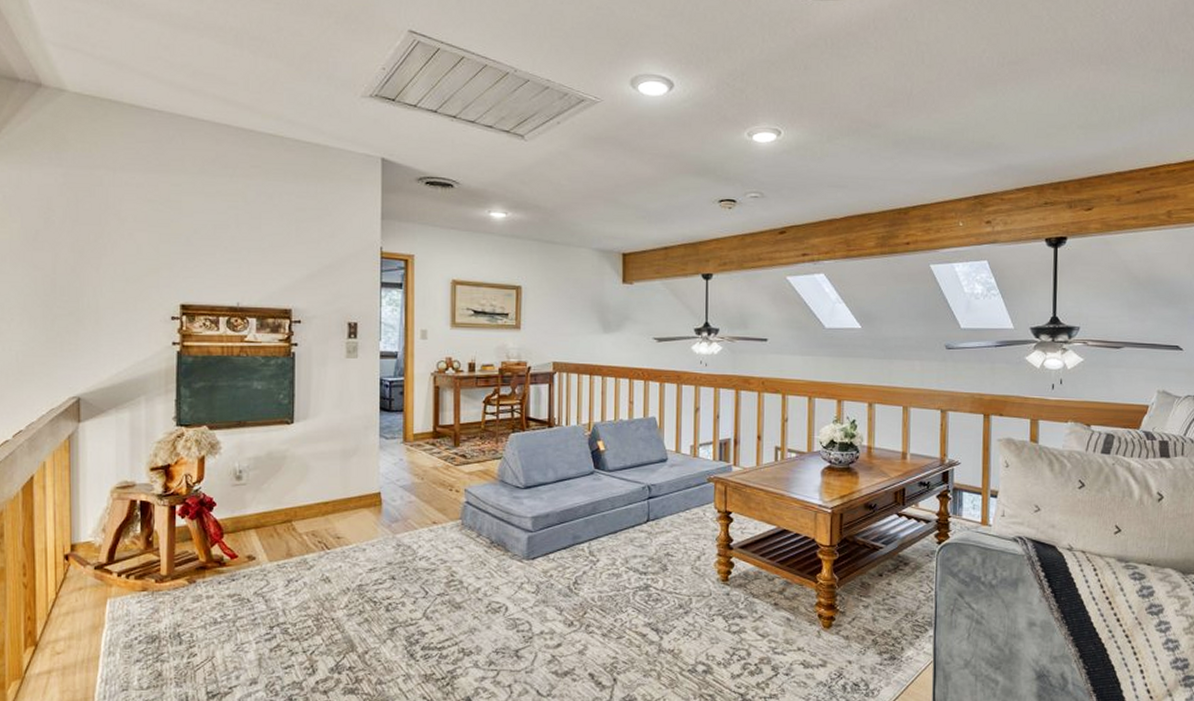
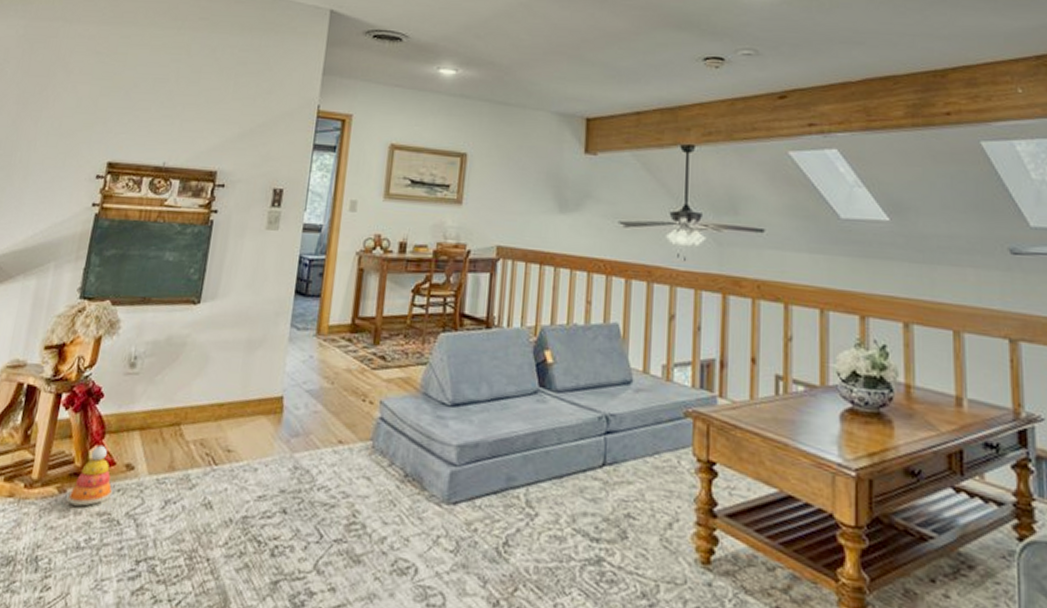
stacking toy: none [197,543,239,592] -> present [67,445,113,507]

